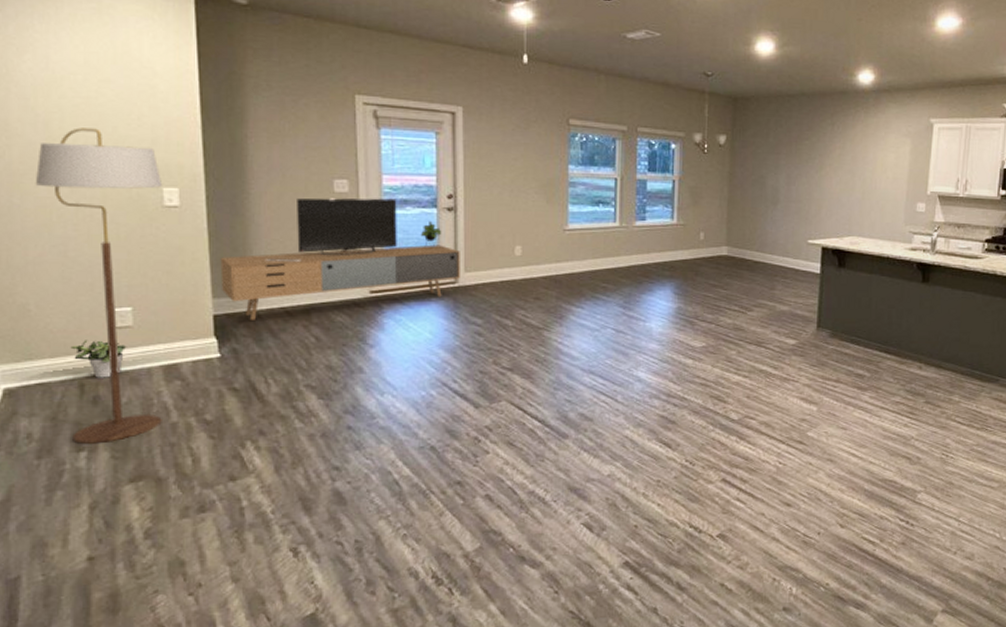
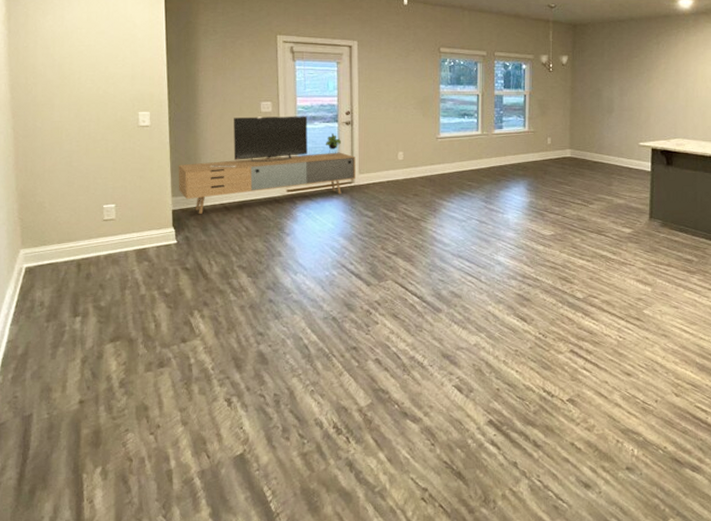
floor lamp: present [35,127,162,444] -> none [51,68,138,311]
potted plant: present [70,339,127,378] -> none [72,229,111,259]

